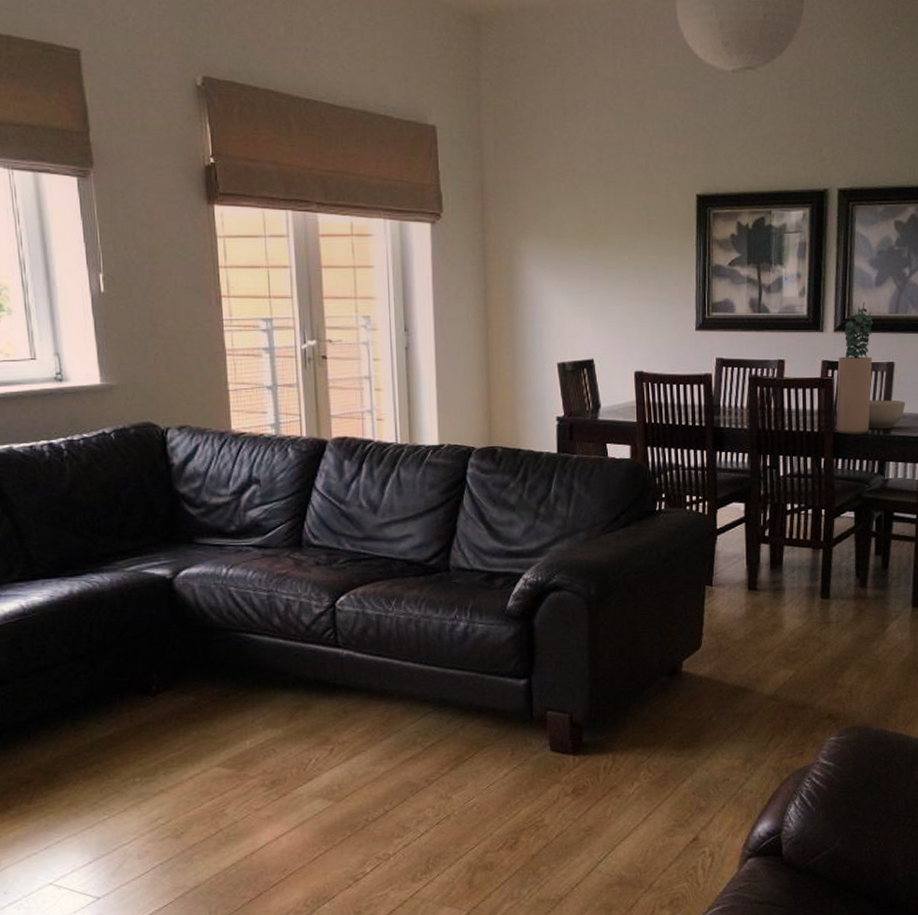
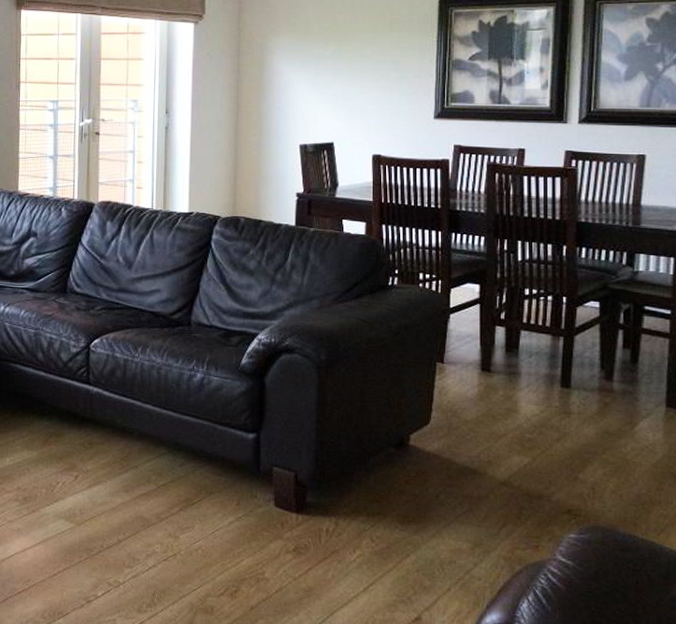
vase: present [836,302,874,435] -> none [579,96,622,225]
bowl: present [868,400,906,429] -> none [616,191,659,221]

